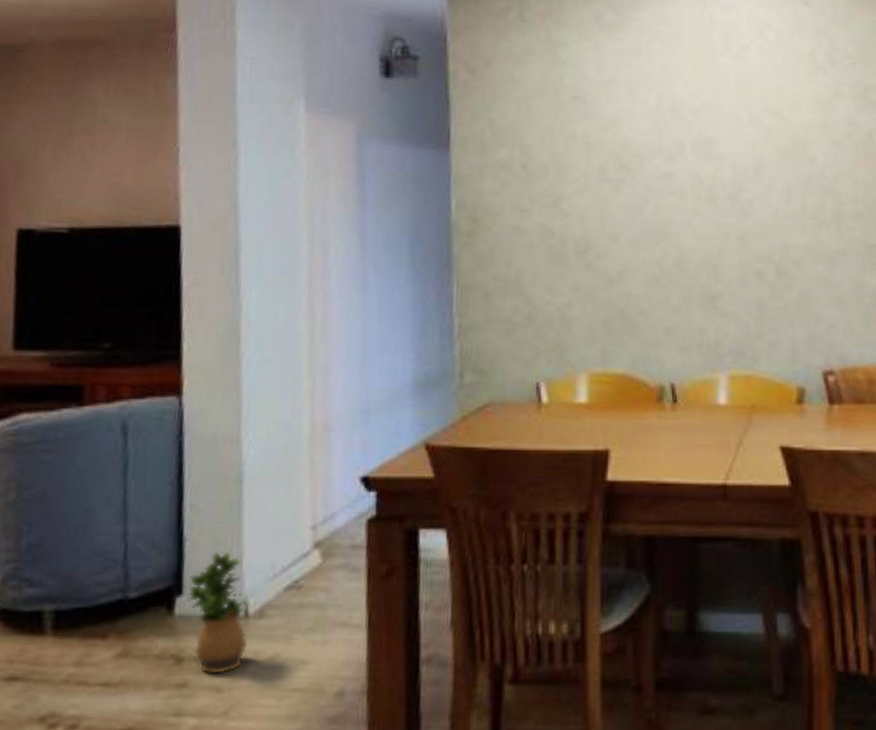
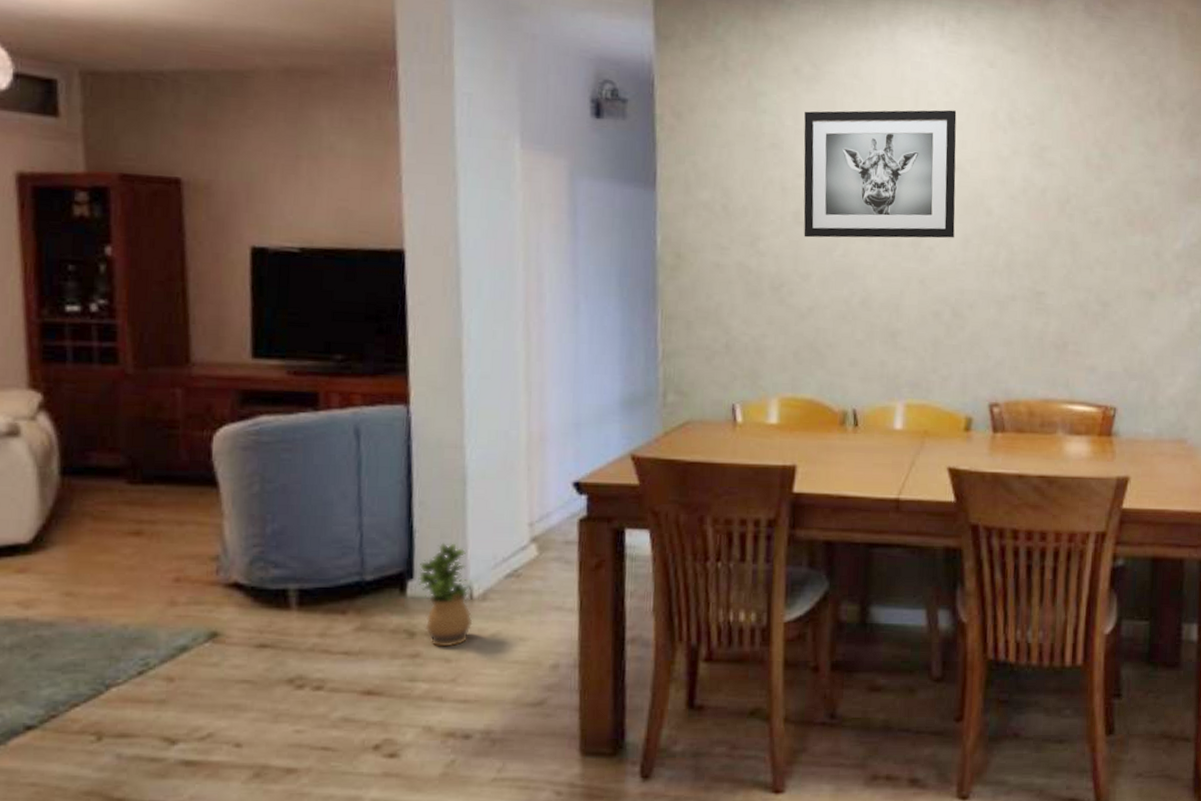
wall art: none [607,52,775,195] -> present [803,110,957,238]

